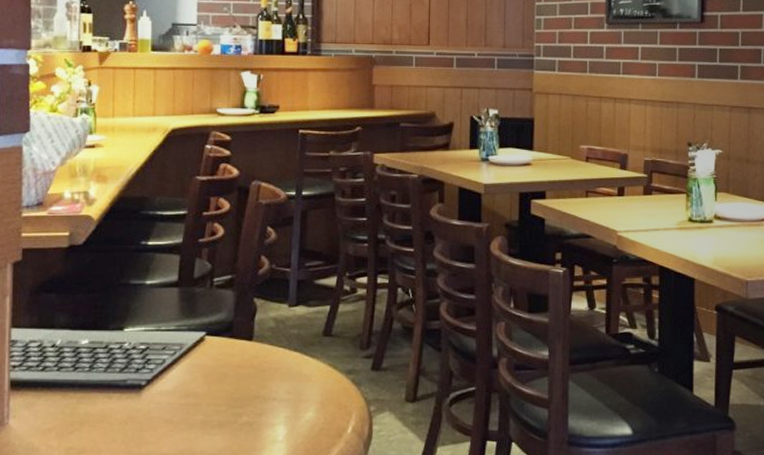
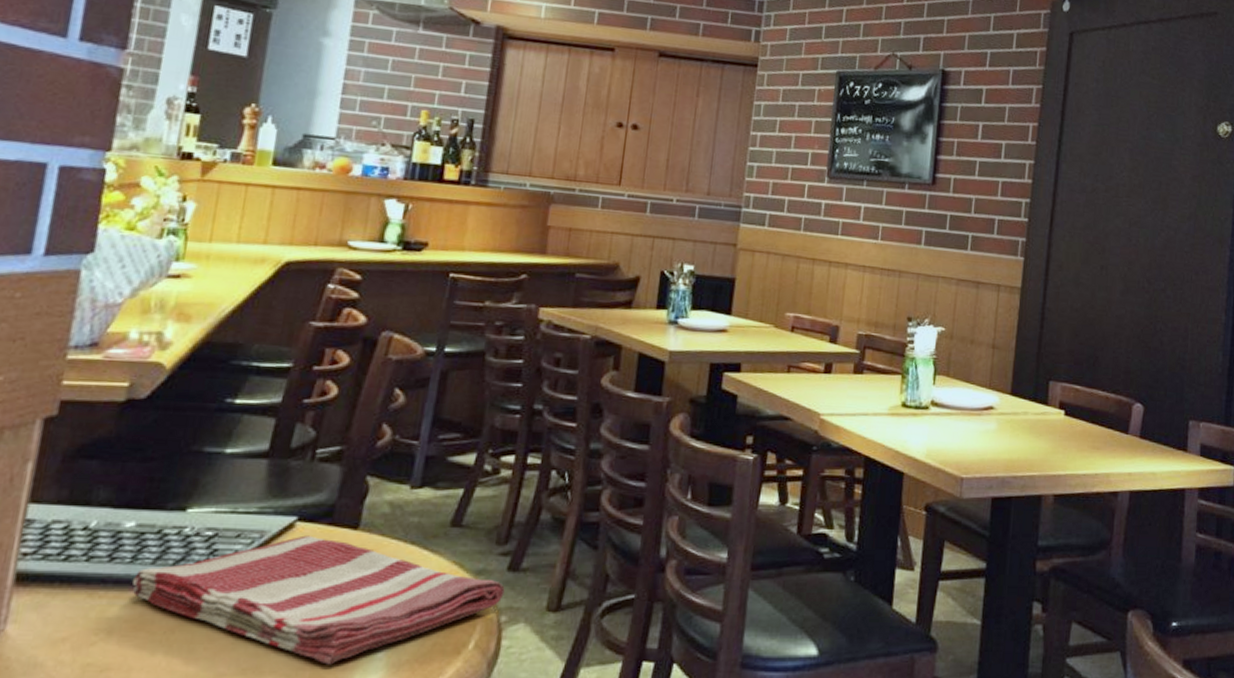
dish towel: none [92,346,371,446] -> present [131,535,505,665]

